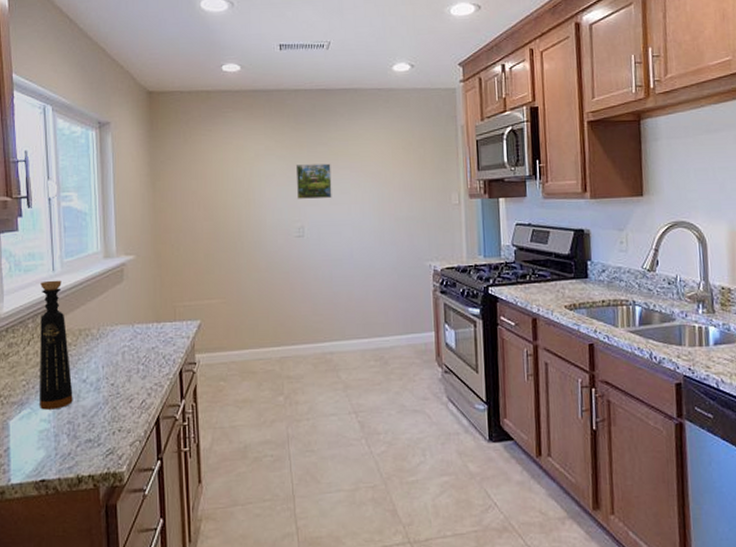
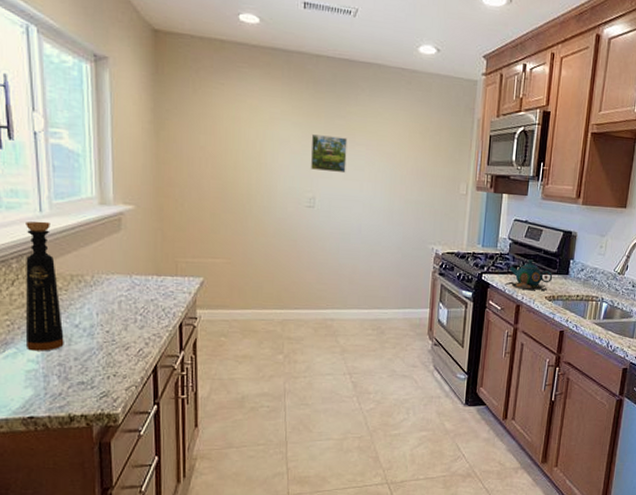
teapot: none [516,265,570,301] -> present [505,259,553,292]

